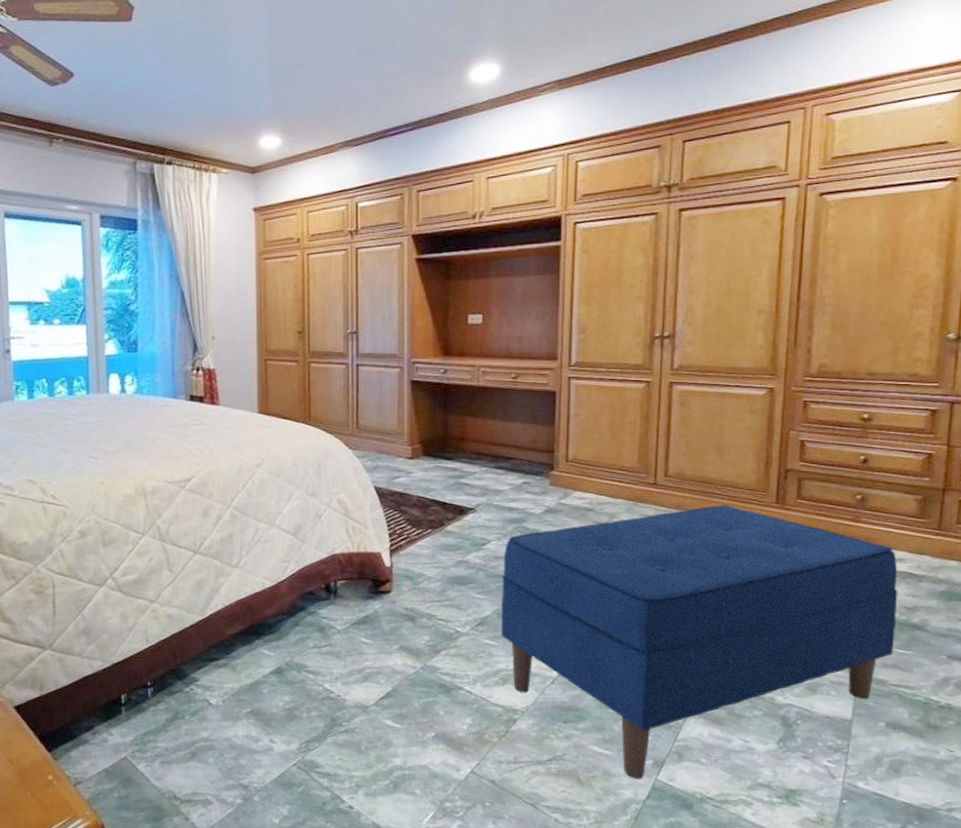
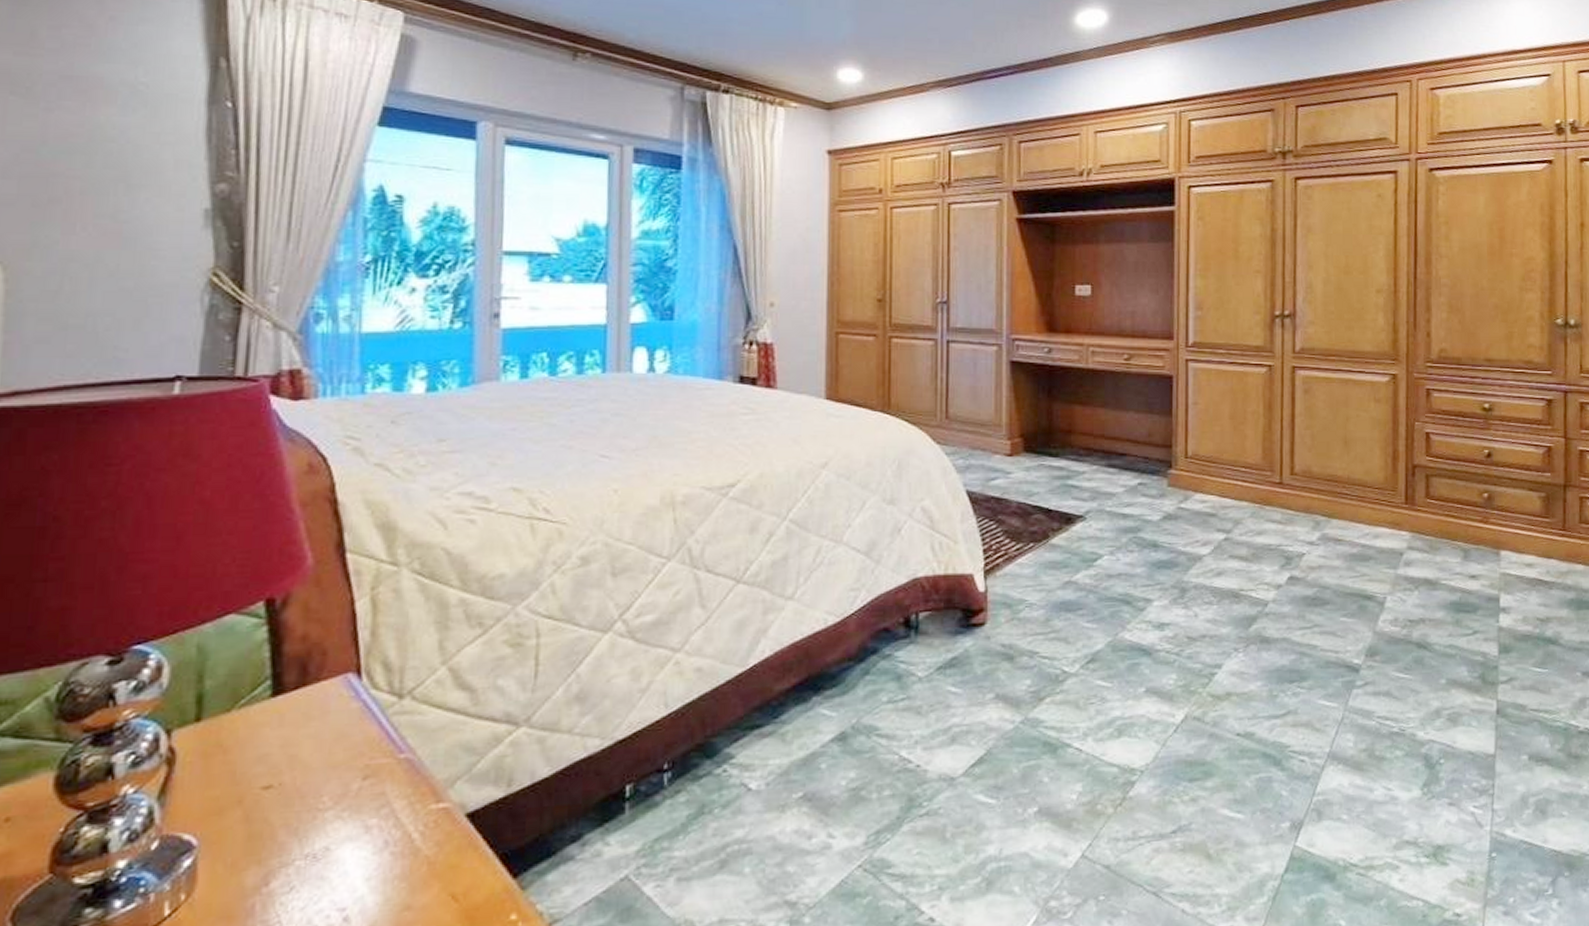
bench: present [501,505,898,780] -> none [1116,506,1531,849]

